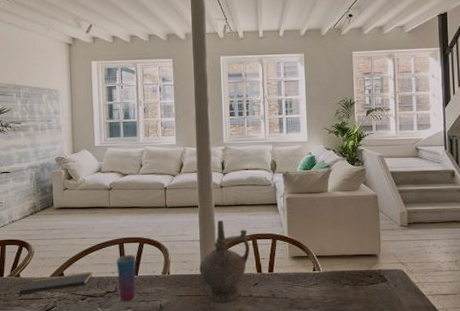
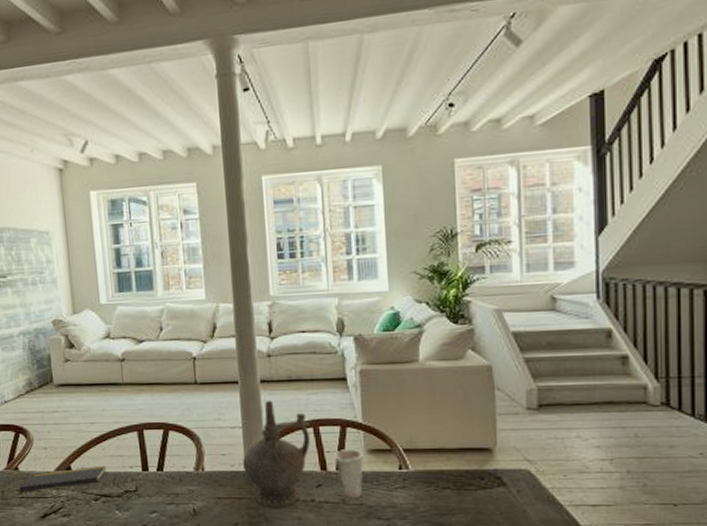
cup: present [116,255,136,302] -> none [134,445,162,504]
cup: none [267,256,288,293] -> present [333,449,363,498]

